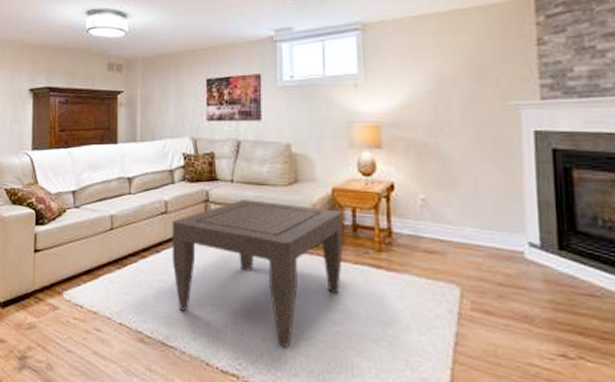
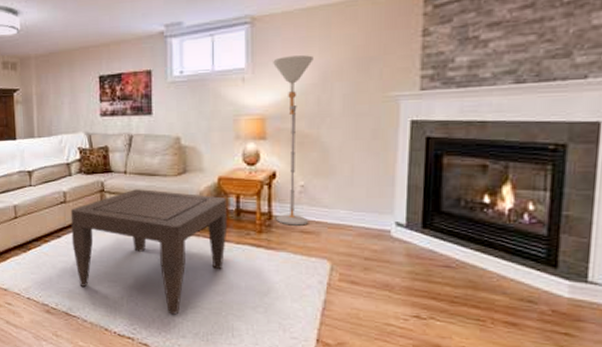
floor lamp: none [386,62,432,244] -> present [273,55,313,226]

